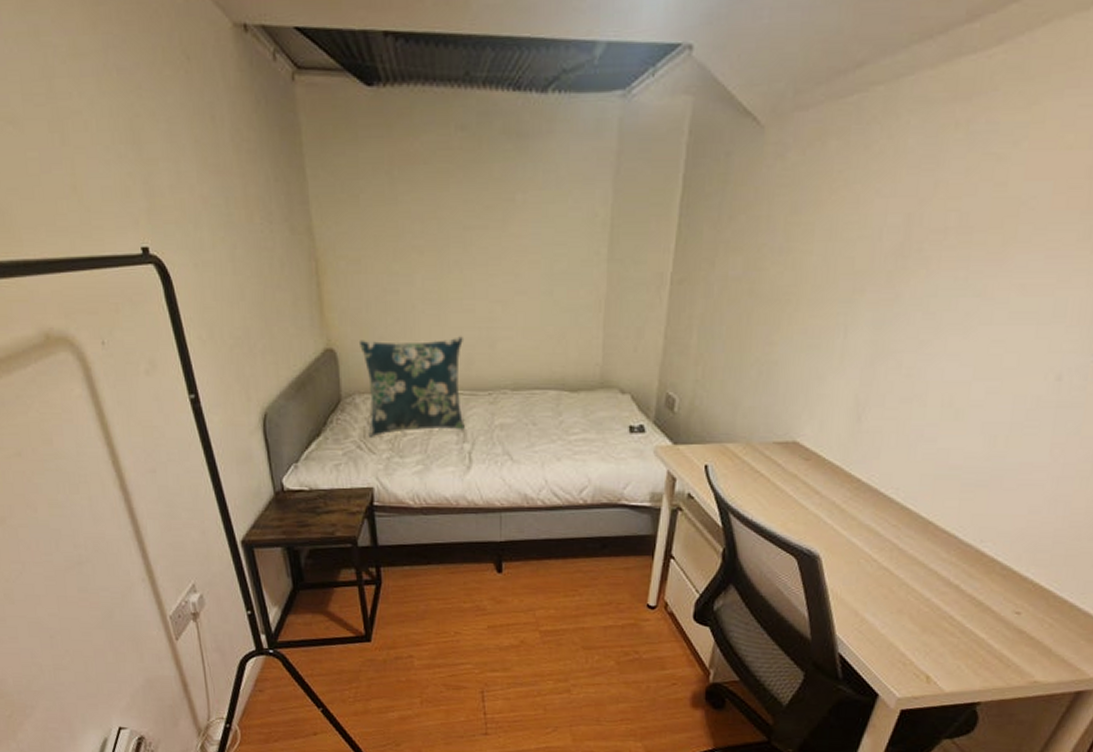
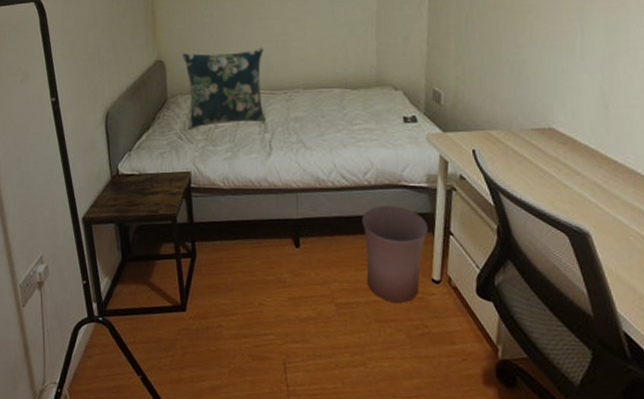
waste bin: none [574,527,648,629] -> present [362,206,428,303]

